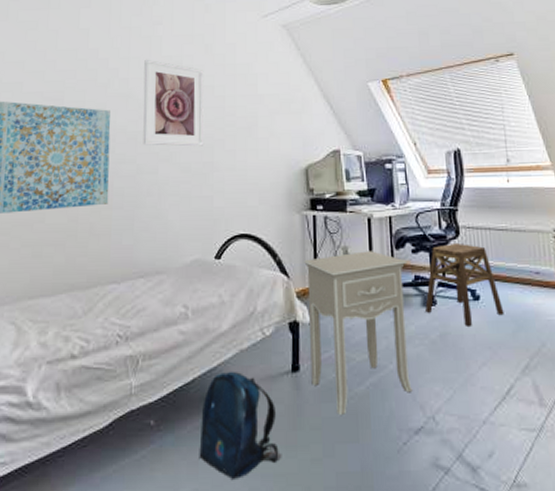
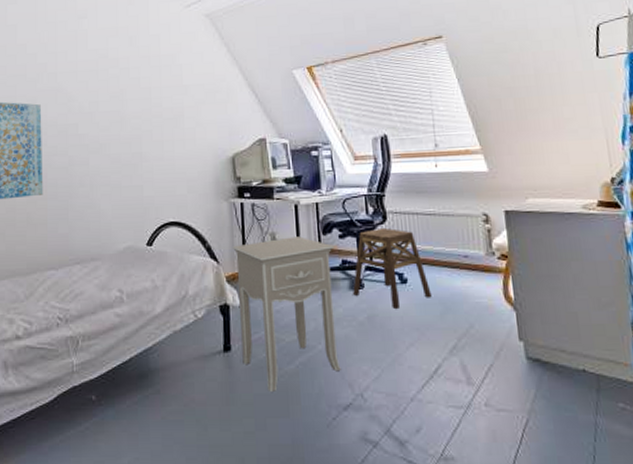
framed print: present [143,59,204,147] -> none [71,53,131,138]
backpack: present [199,371,282,481] -> none [138,350,217,451]

